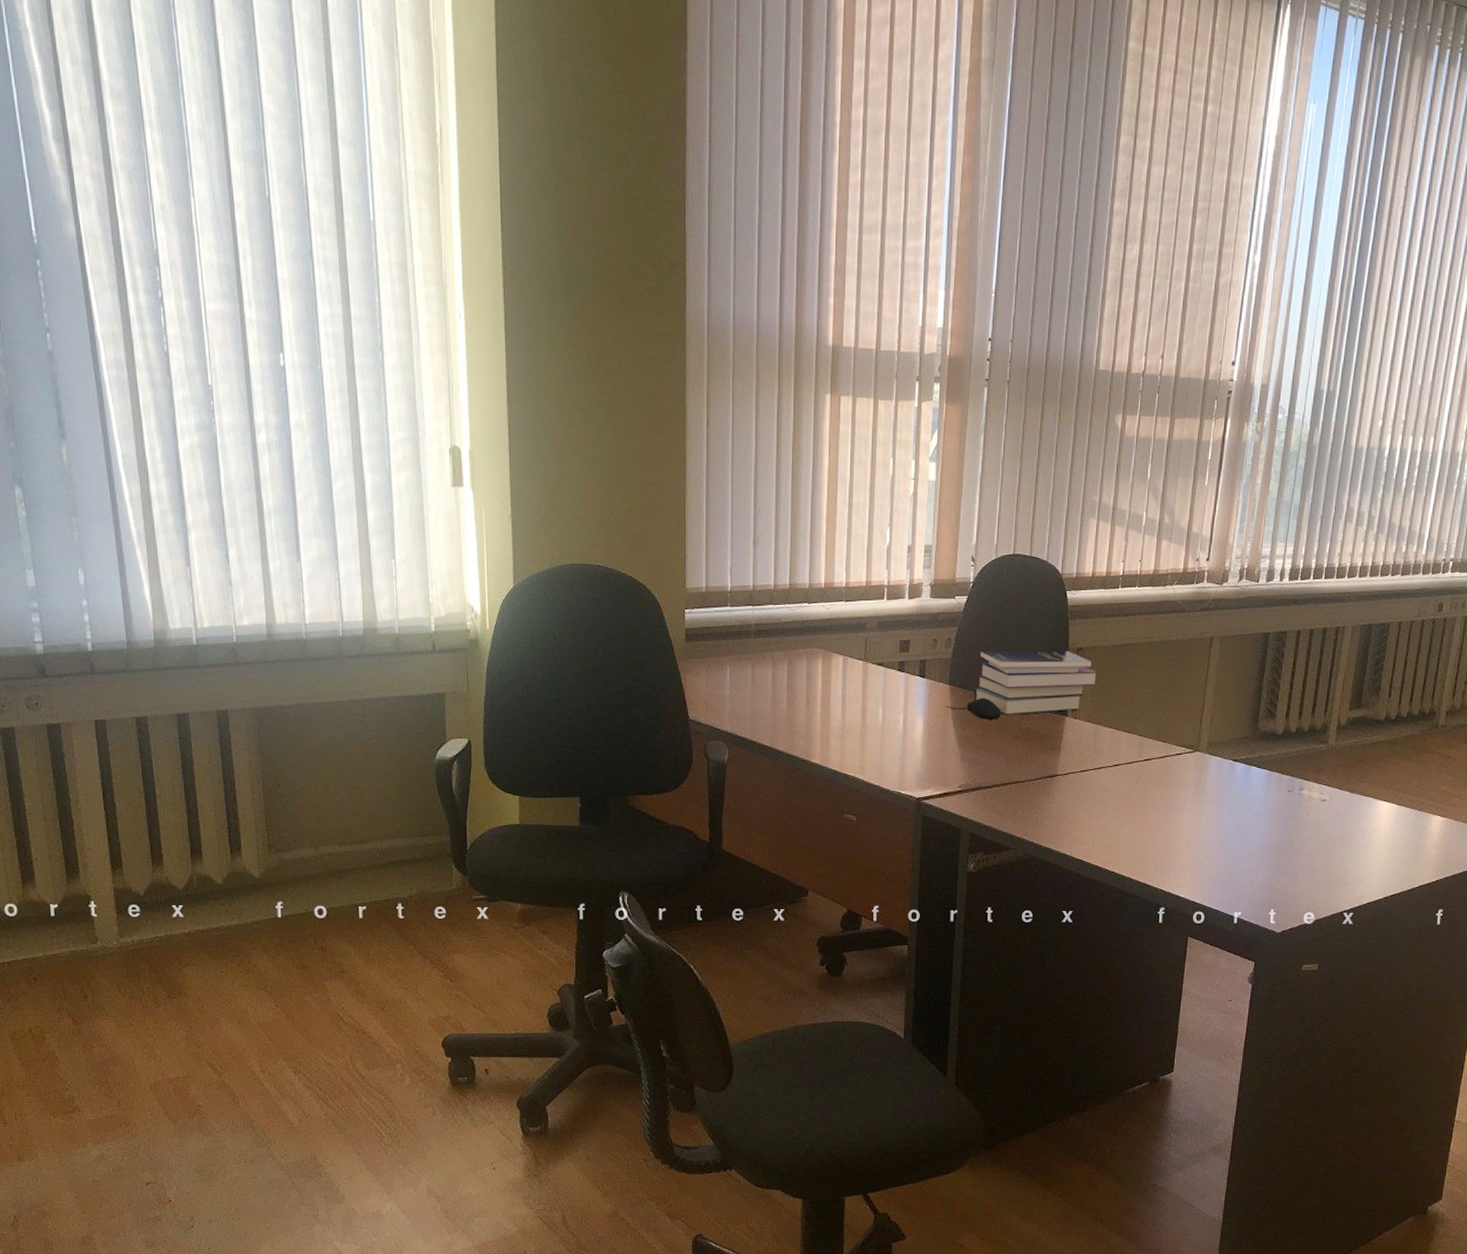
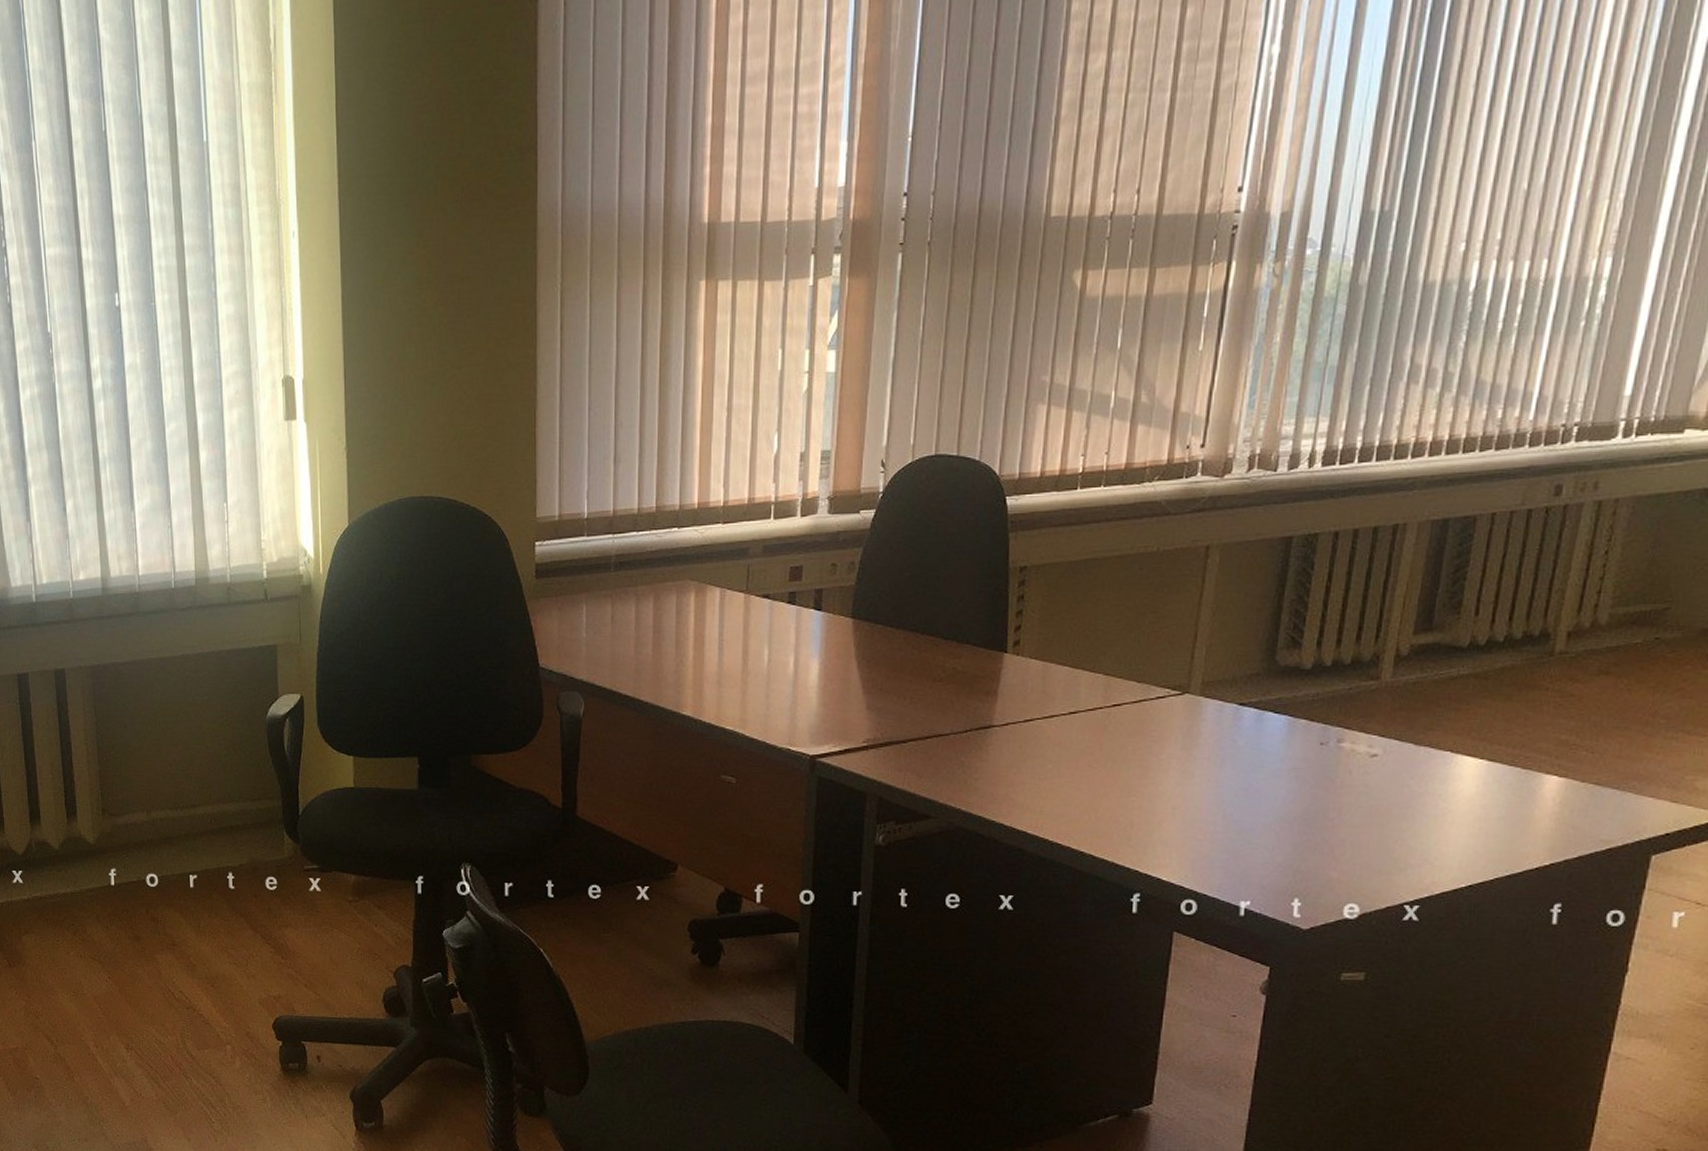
computer mouse: present [946,697,1001,719] -> none [847,632,919,659]
books: present [974,650,1097,715] -> none [883,571,1047,653]

